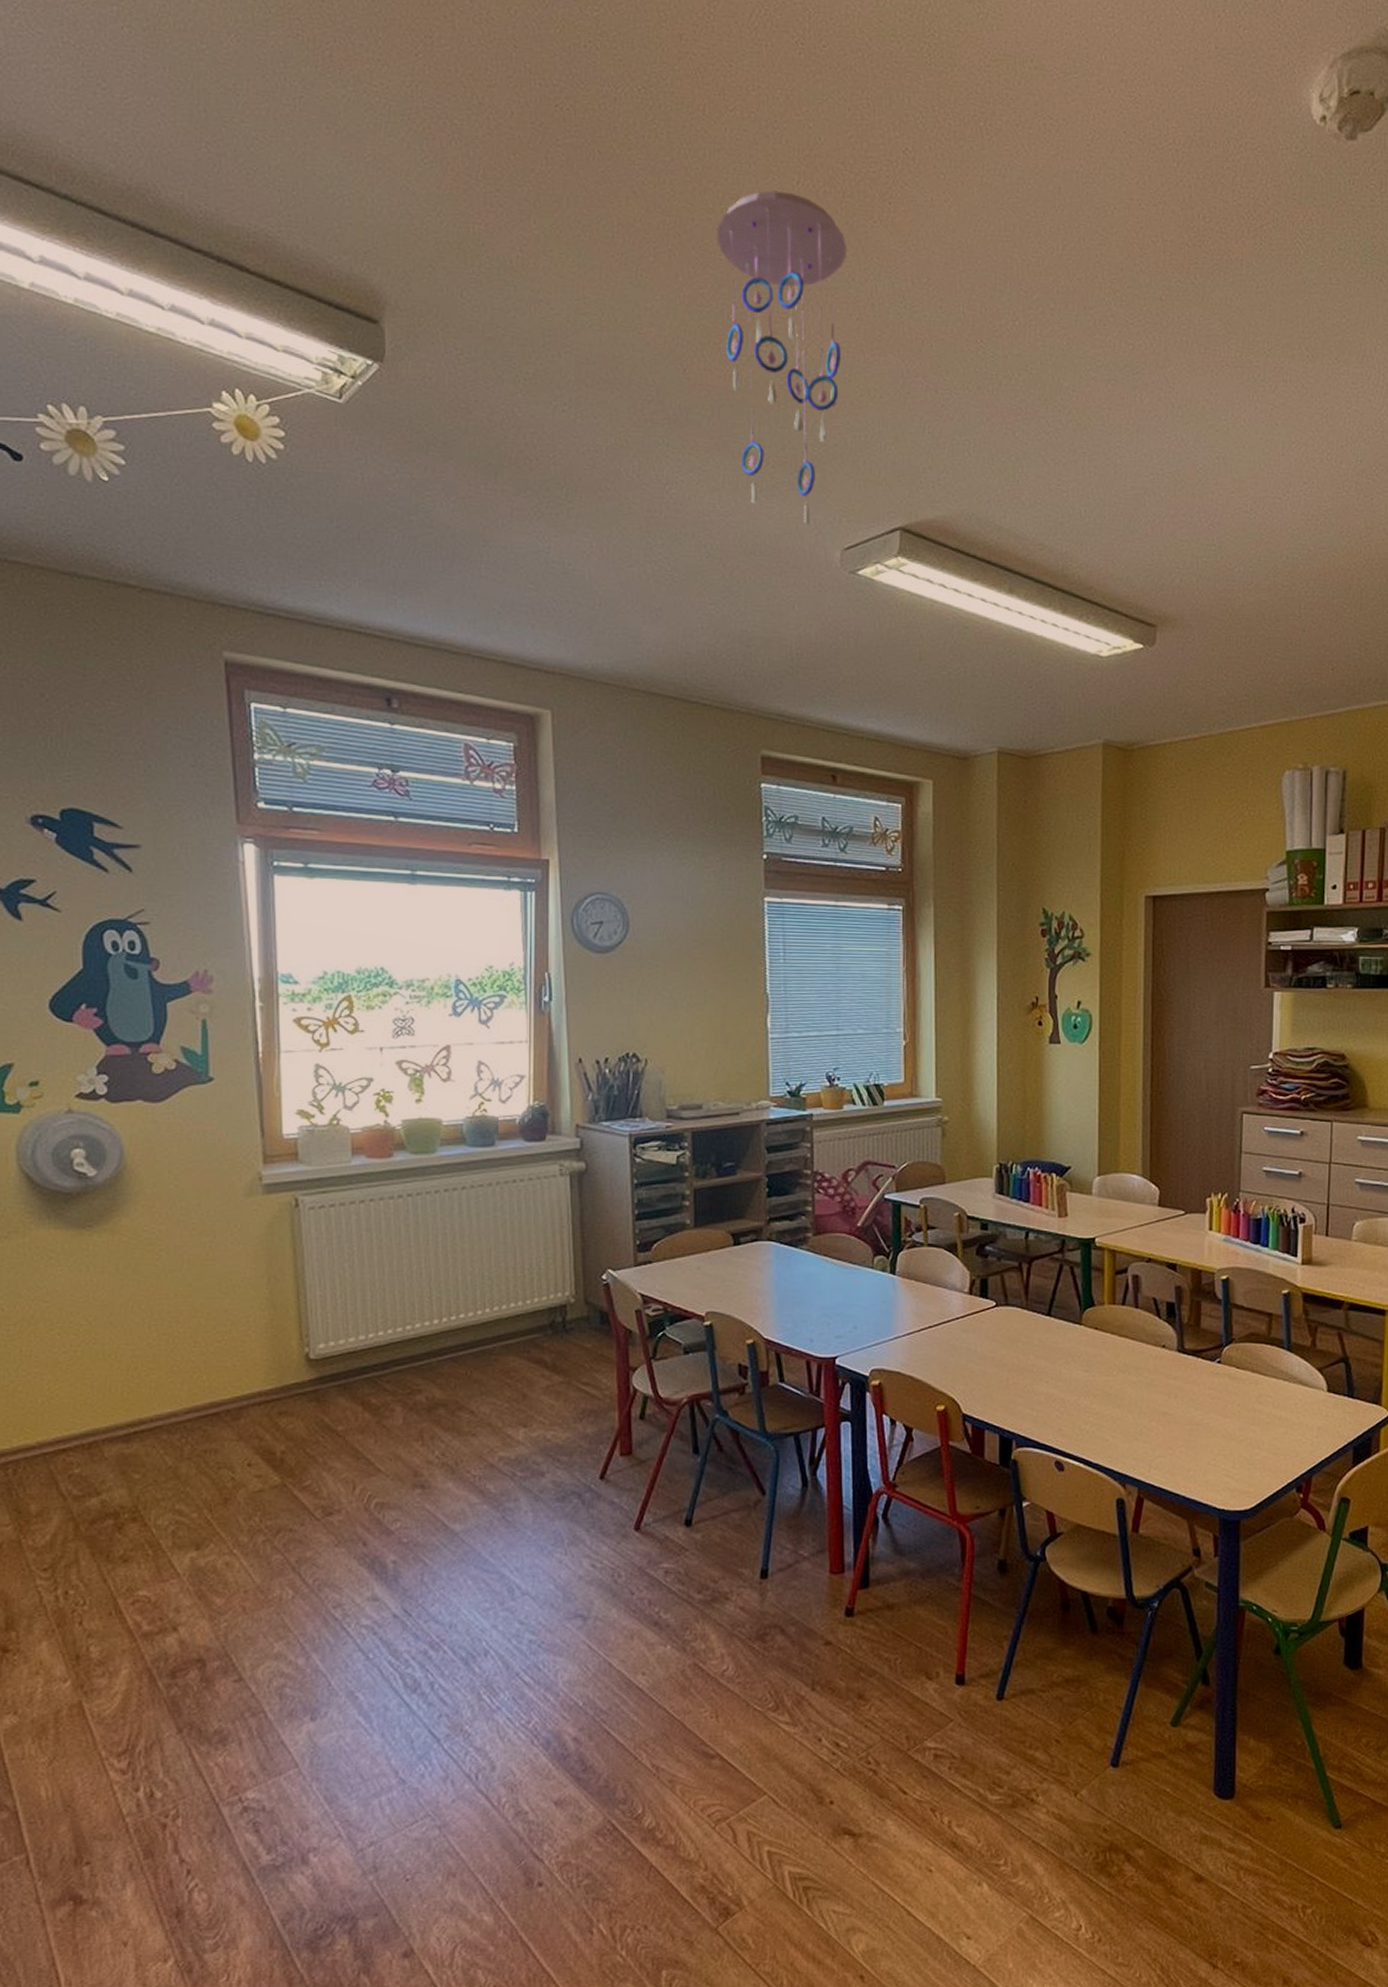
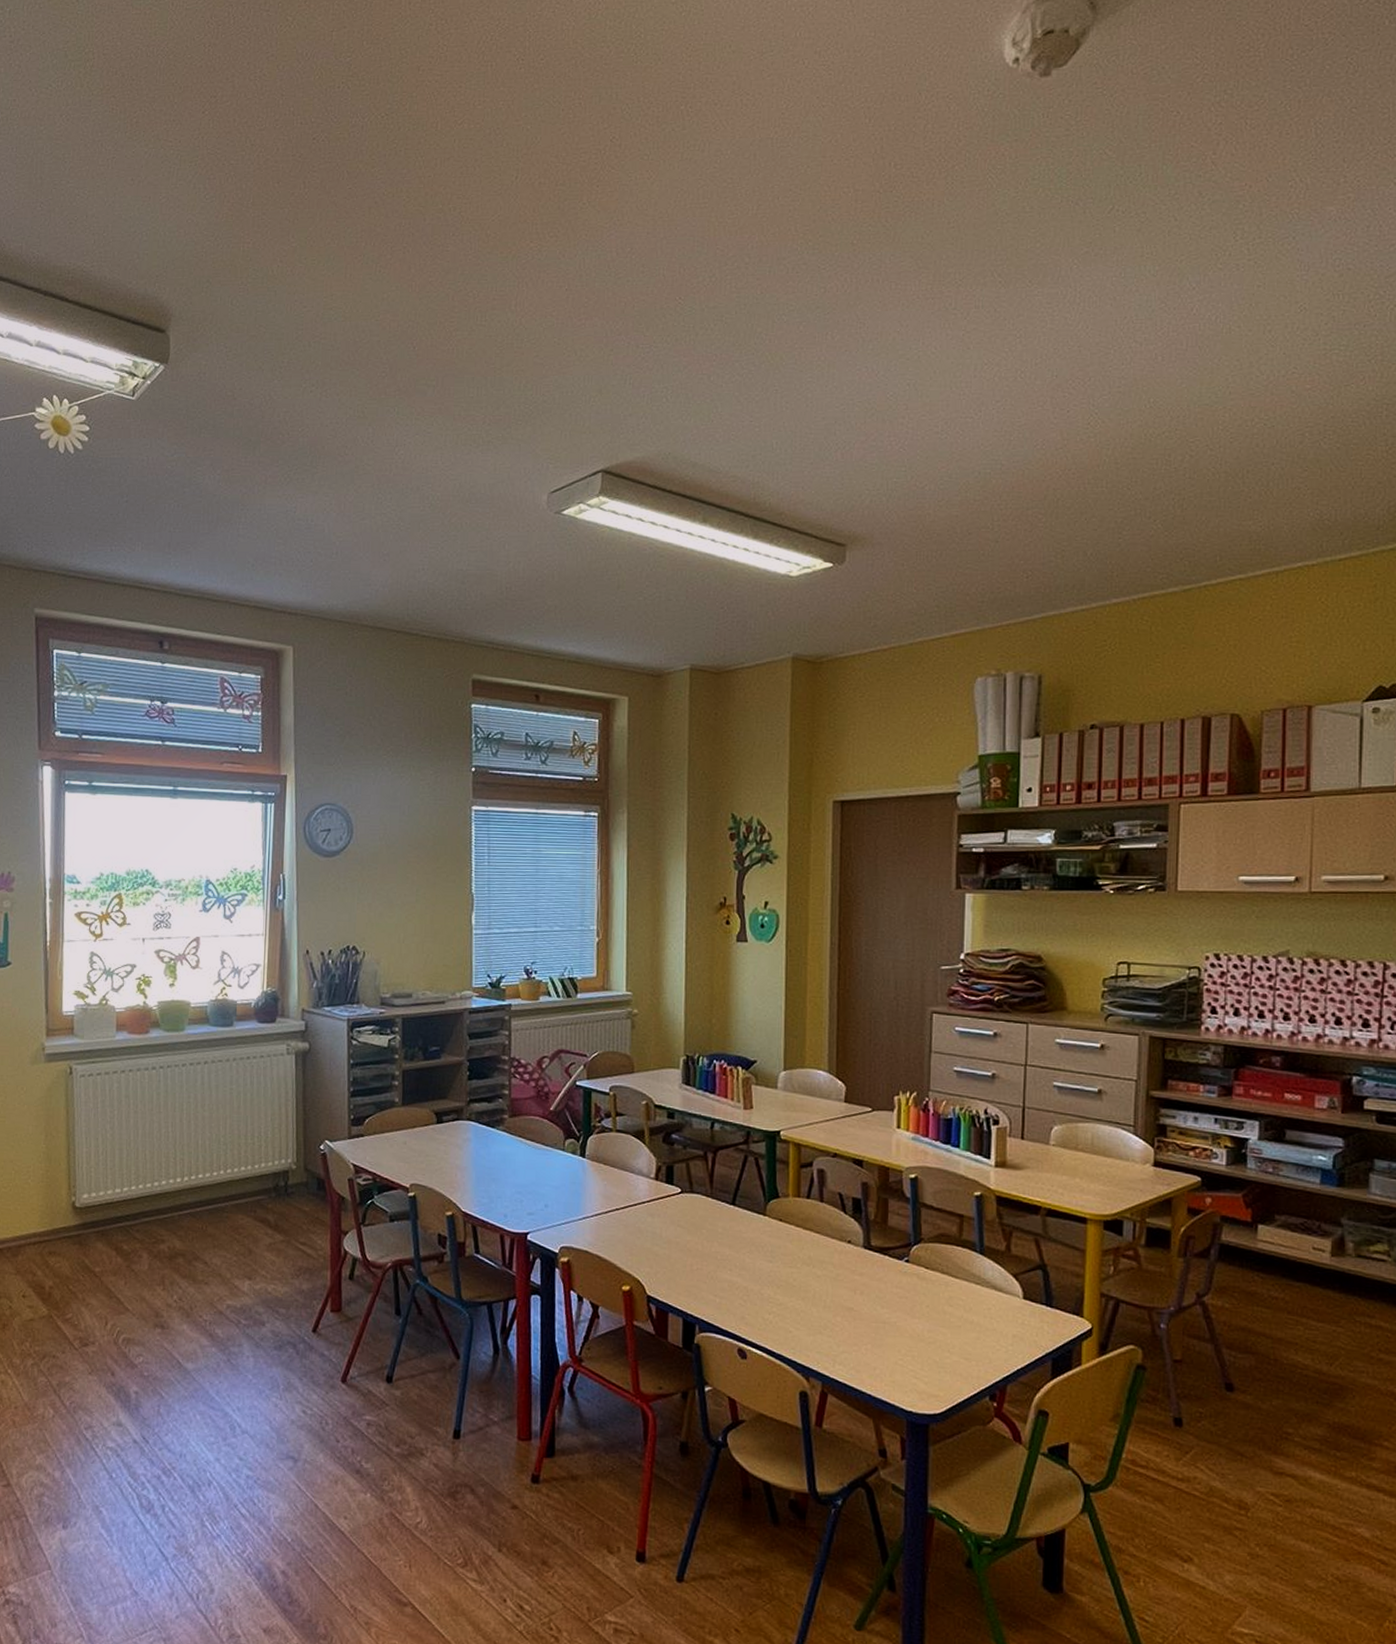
ceiling mobile: present [716,190,848,525] -> none [444,187,559,473]

